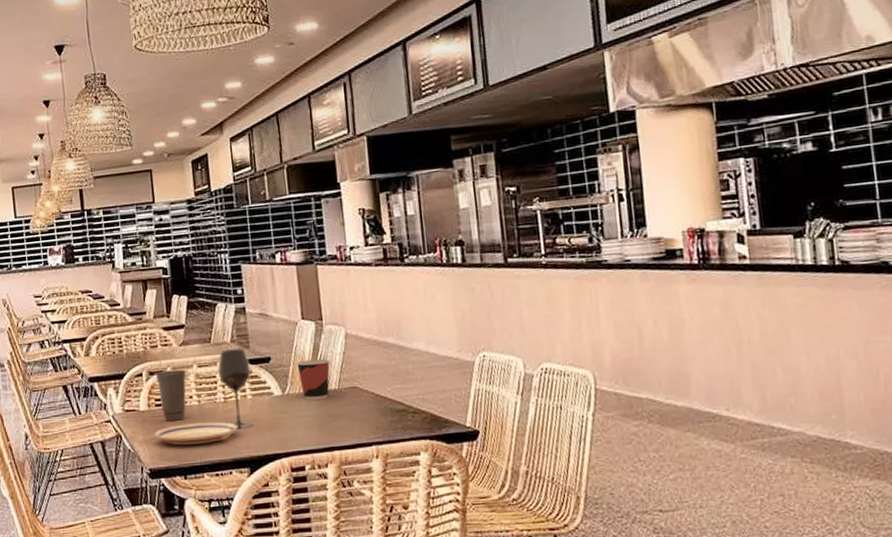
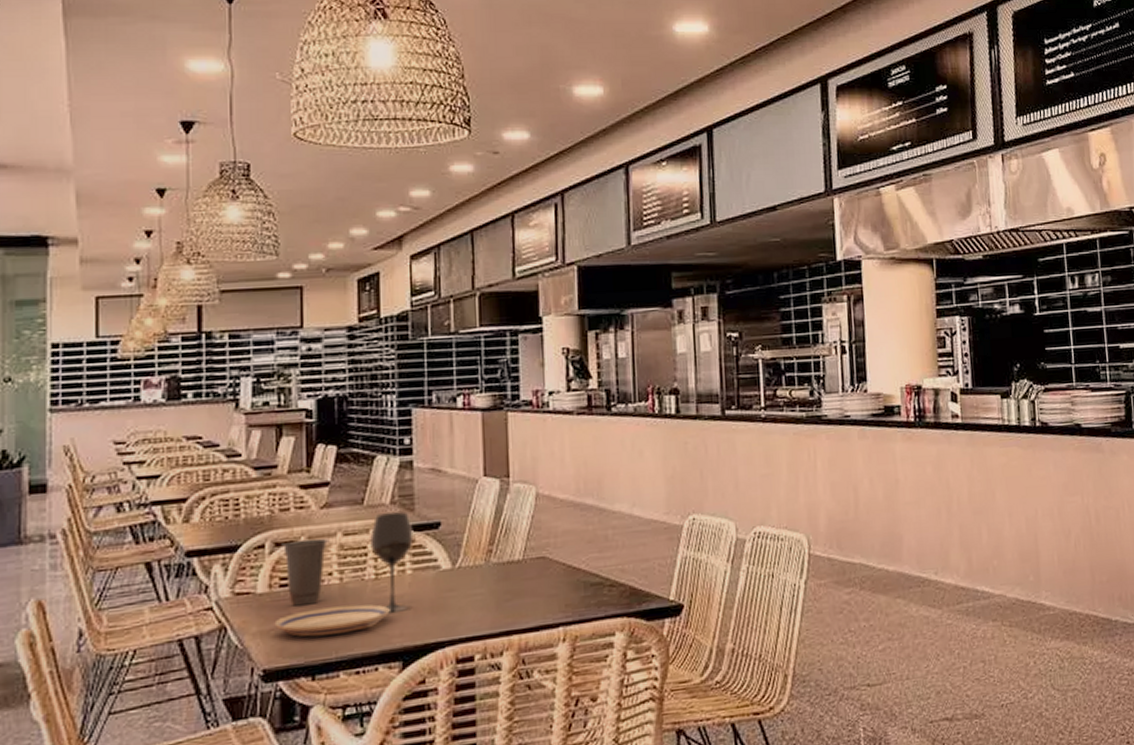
cup: present [296,358,330,401] -> none [473,523,515,576]

